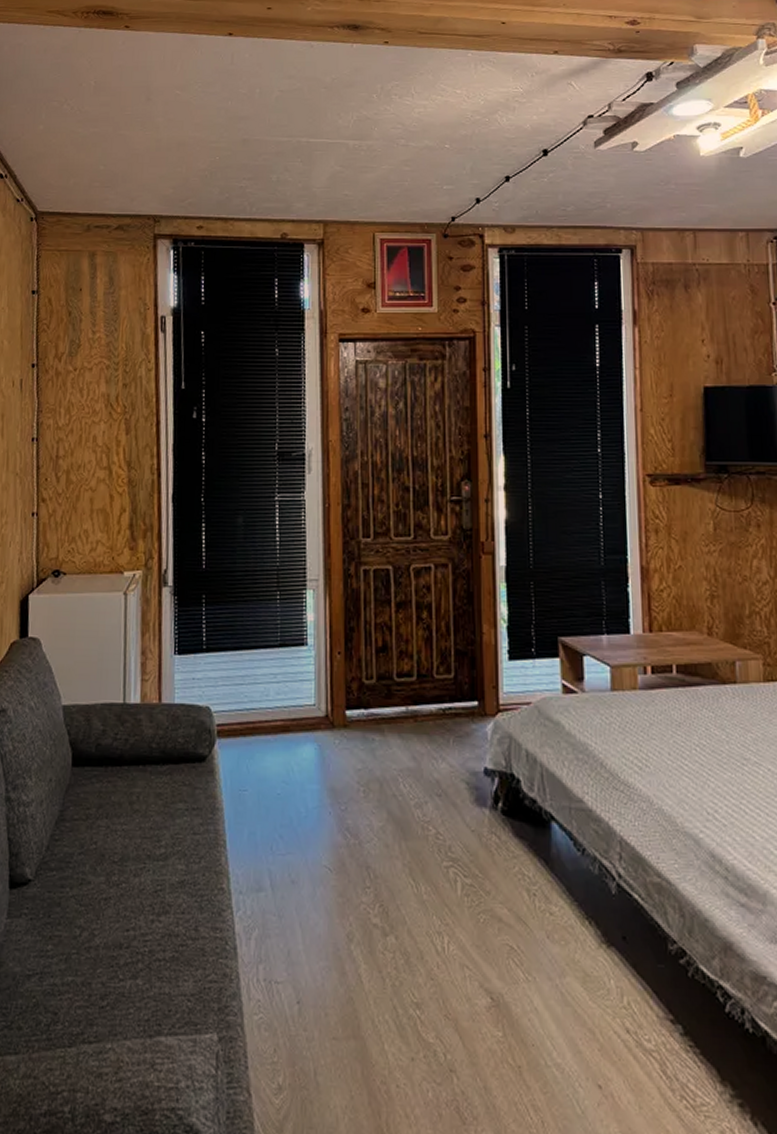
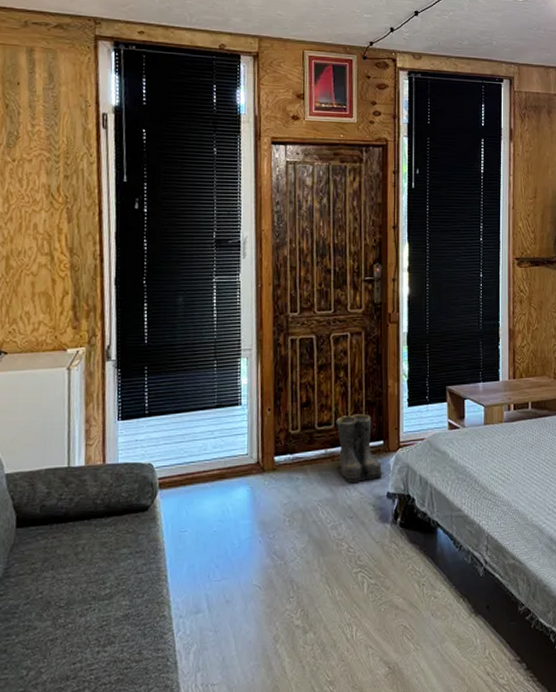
boots: none [418,665,480,751] -> present [336,414,384,482]

